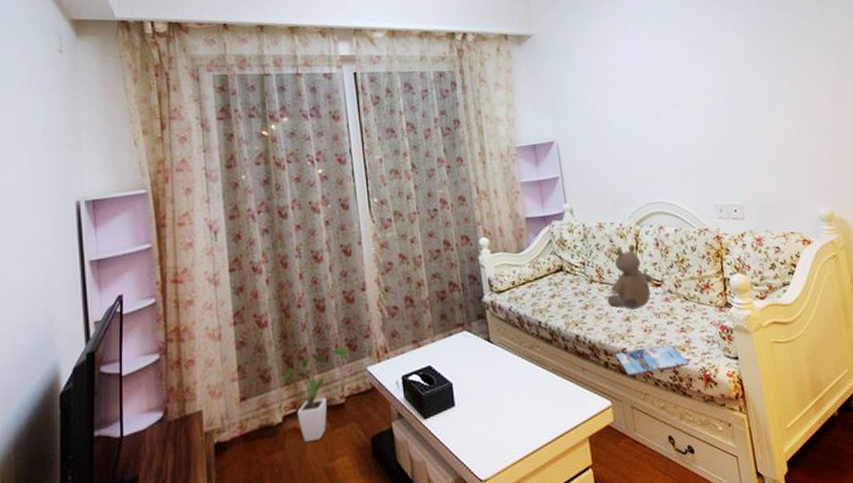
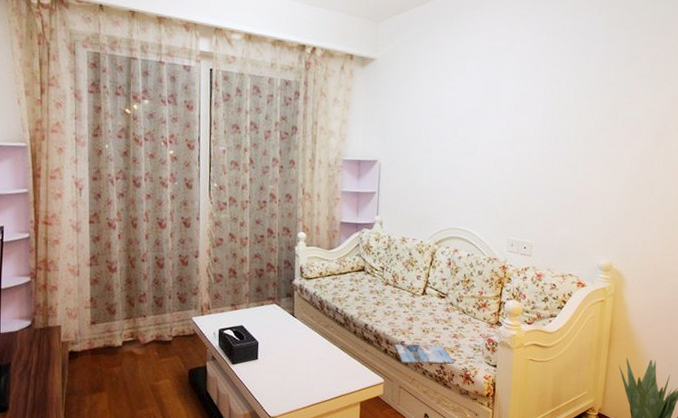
house plant: present [282,345,349,442] -> none [124,296,179,364]
stuffed bear: present [607,244,654,310] -> none [397,260,440,313]

